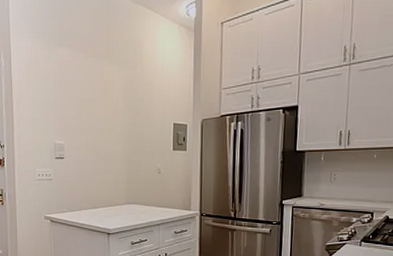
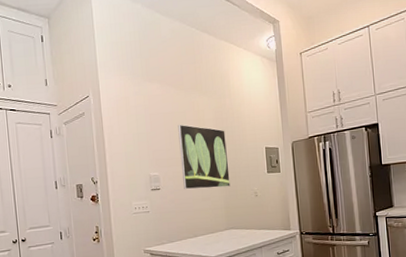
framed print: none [86,93,134,161] -> present [178,124,230,190]

